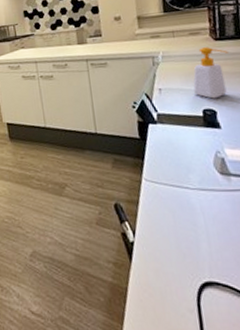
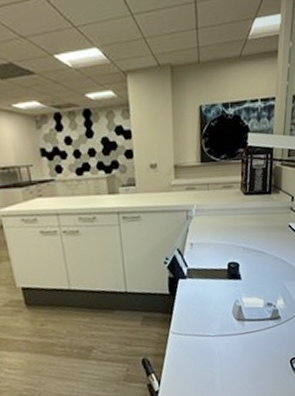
soap bottle: present [193,47,228,99] -> none [222,201,255,253]

